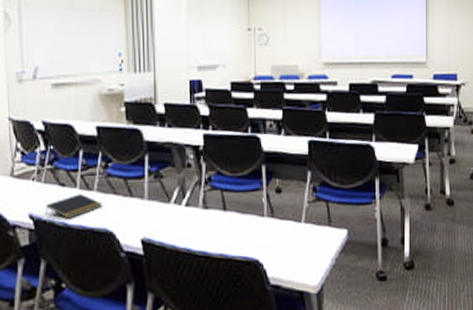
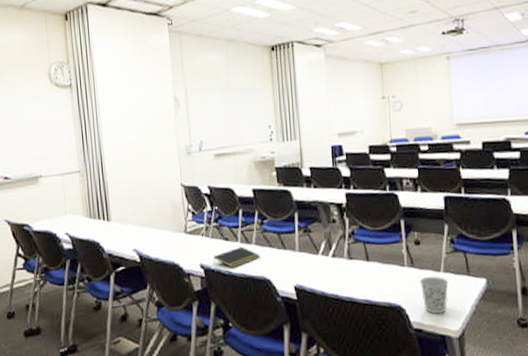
cup: none [279,227,309,269] -> present [419,276,449,314]

